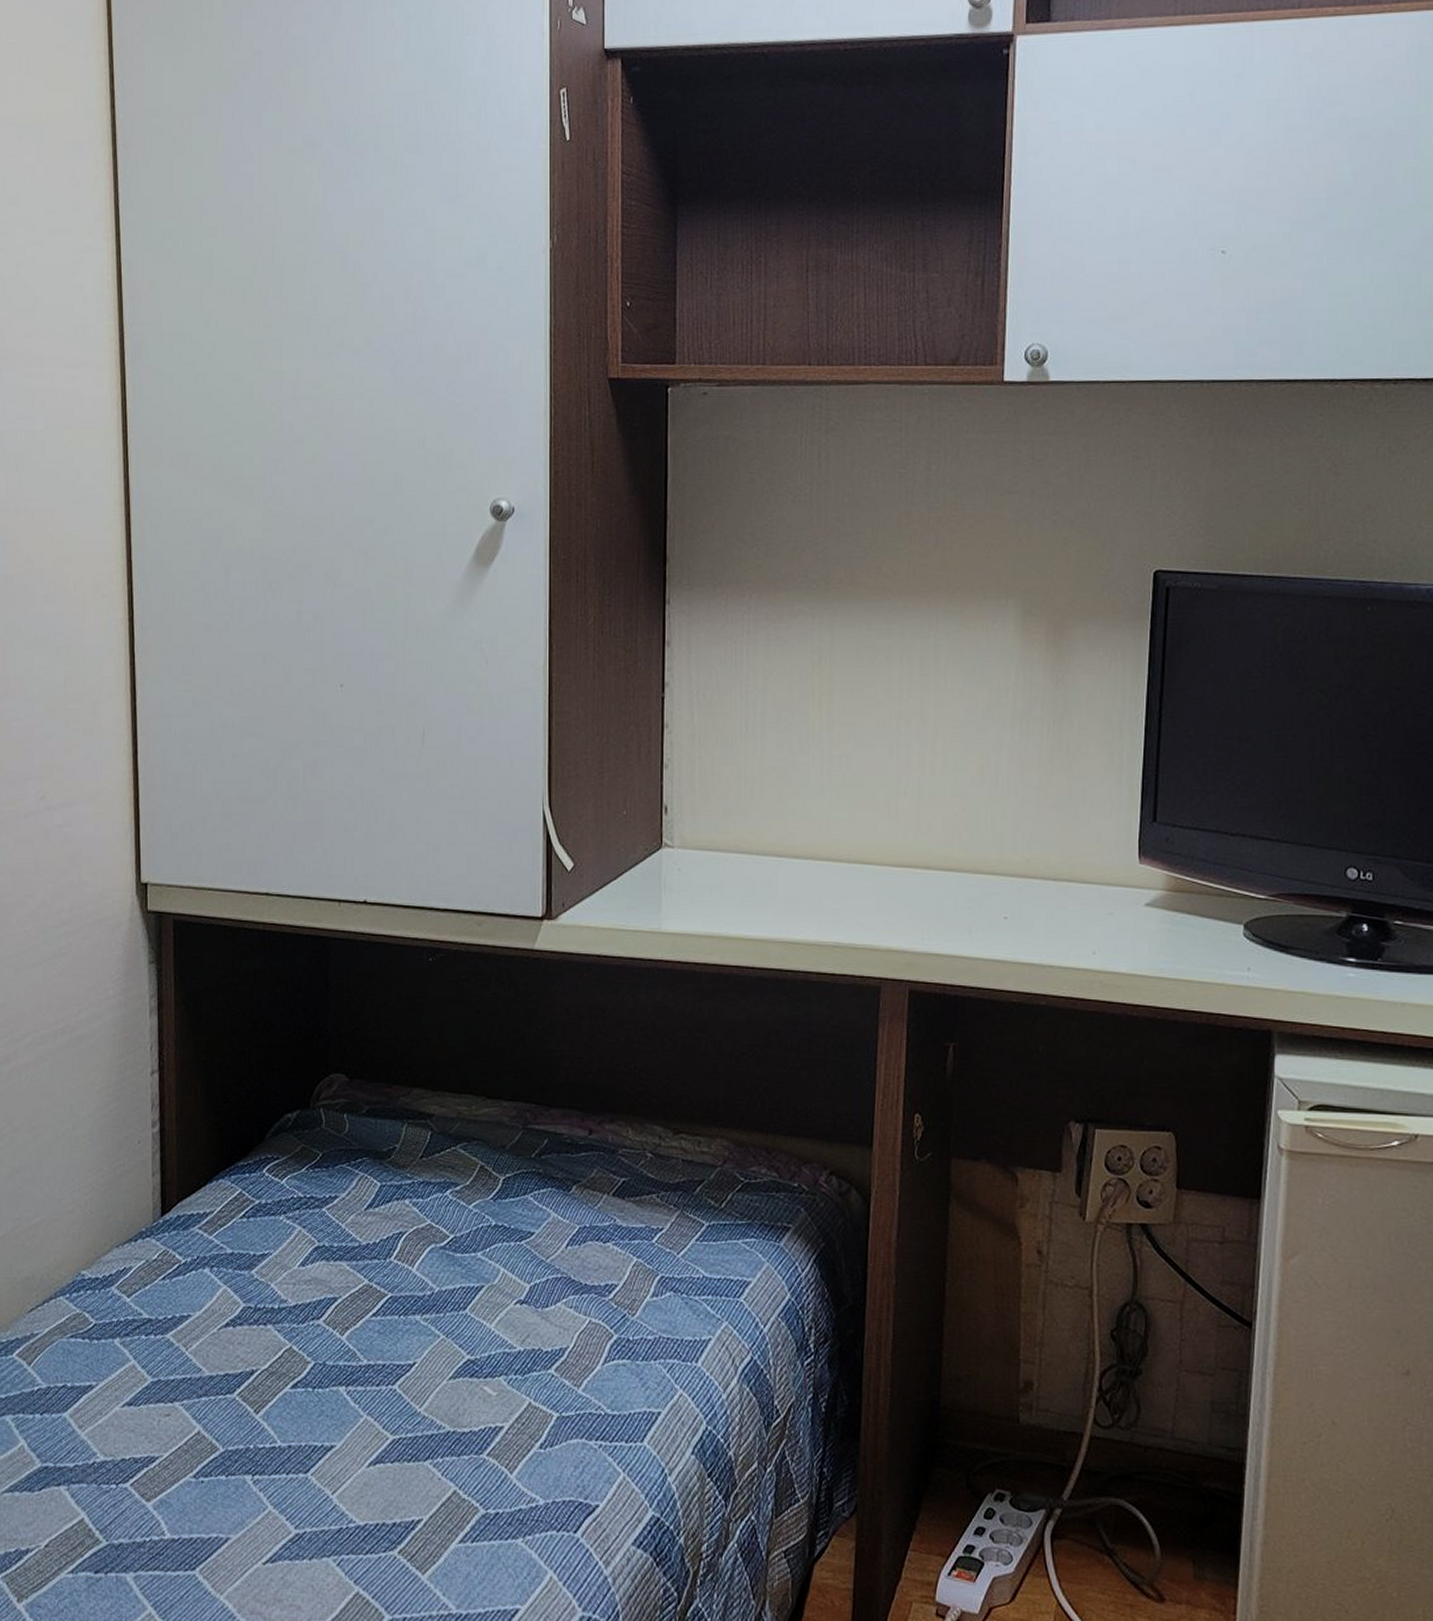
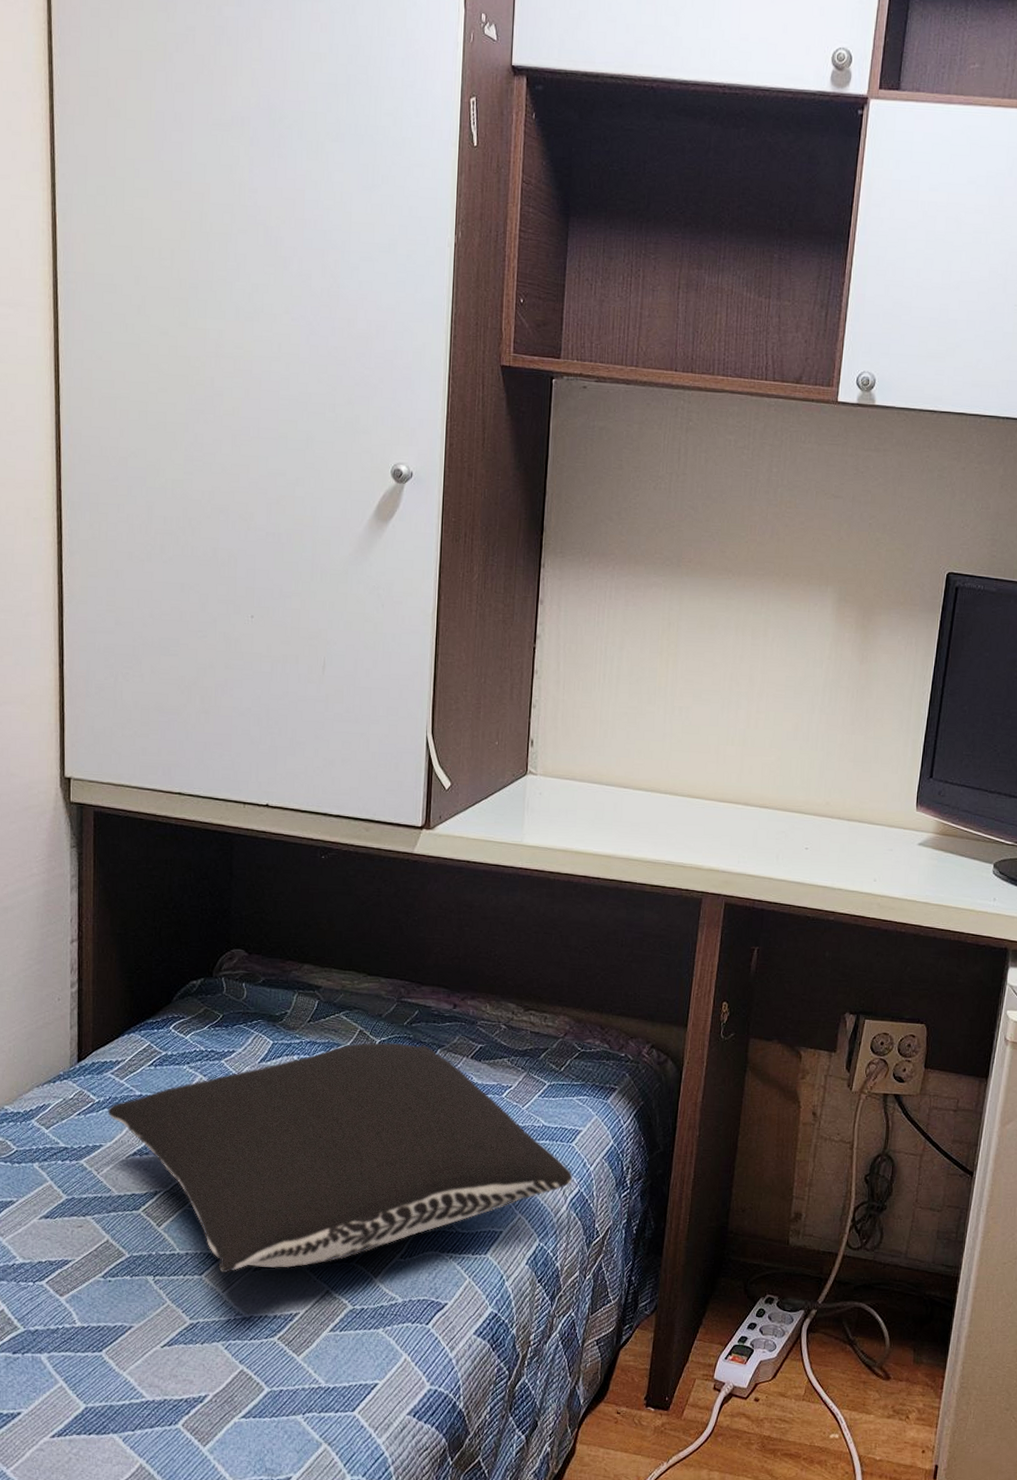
pillow: none [195,1179,743,1471] -> present [107,1042,573,1274]

